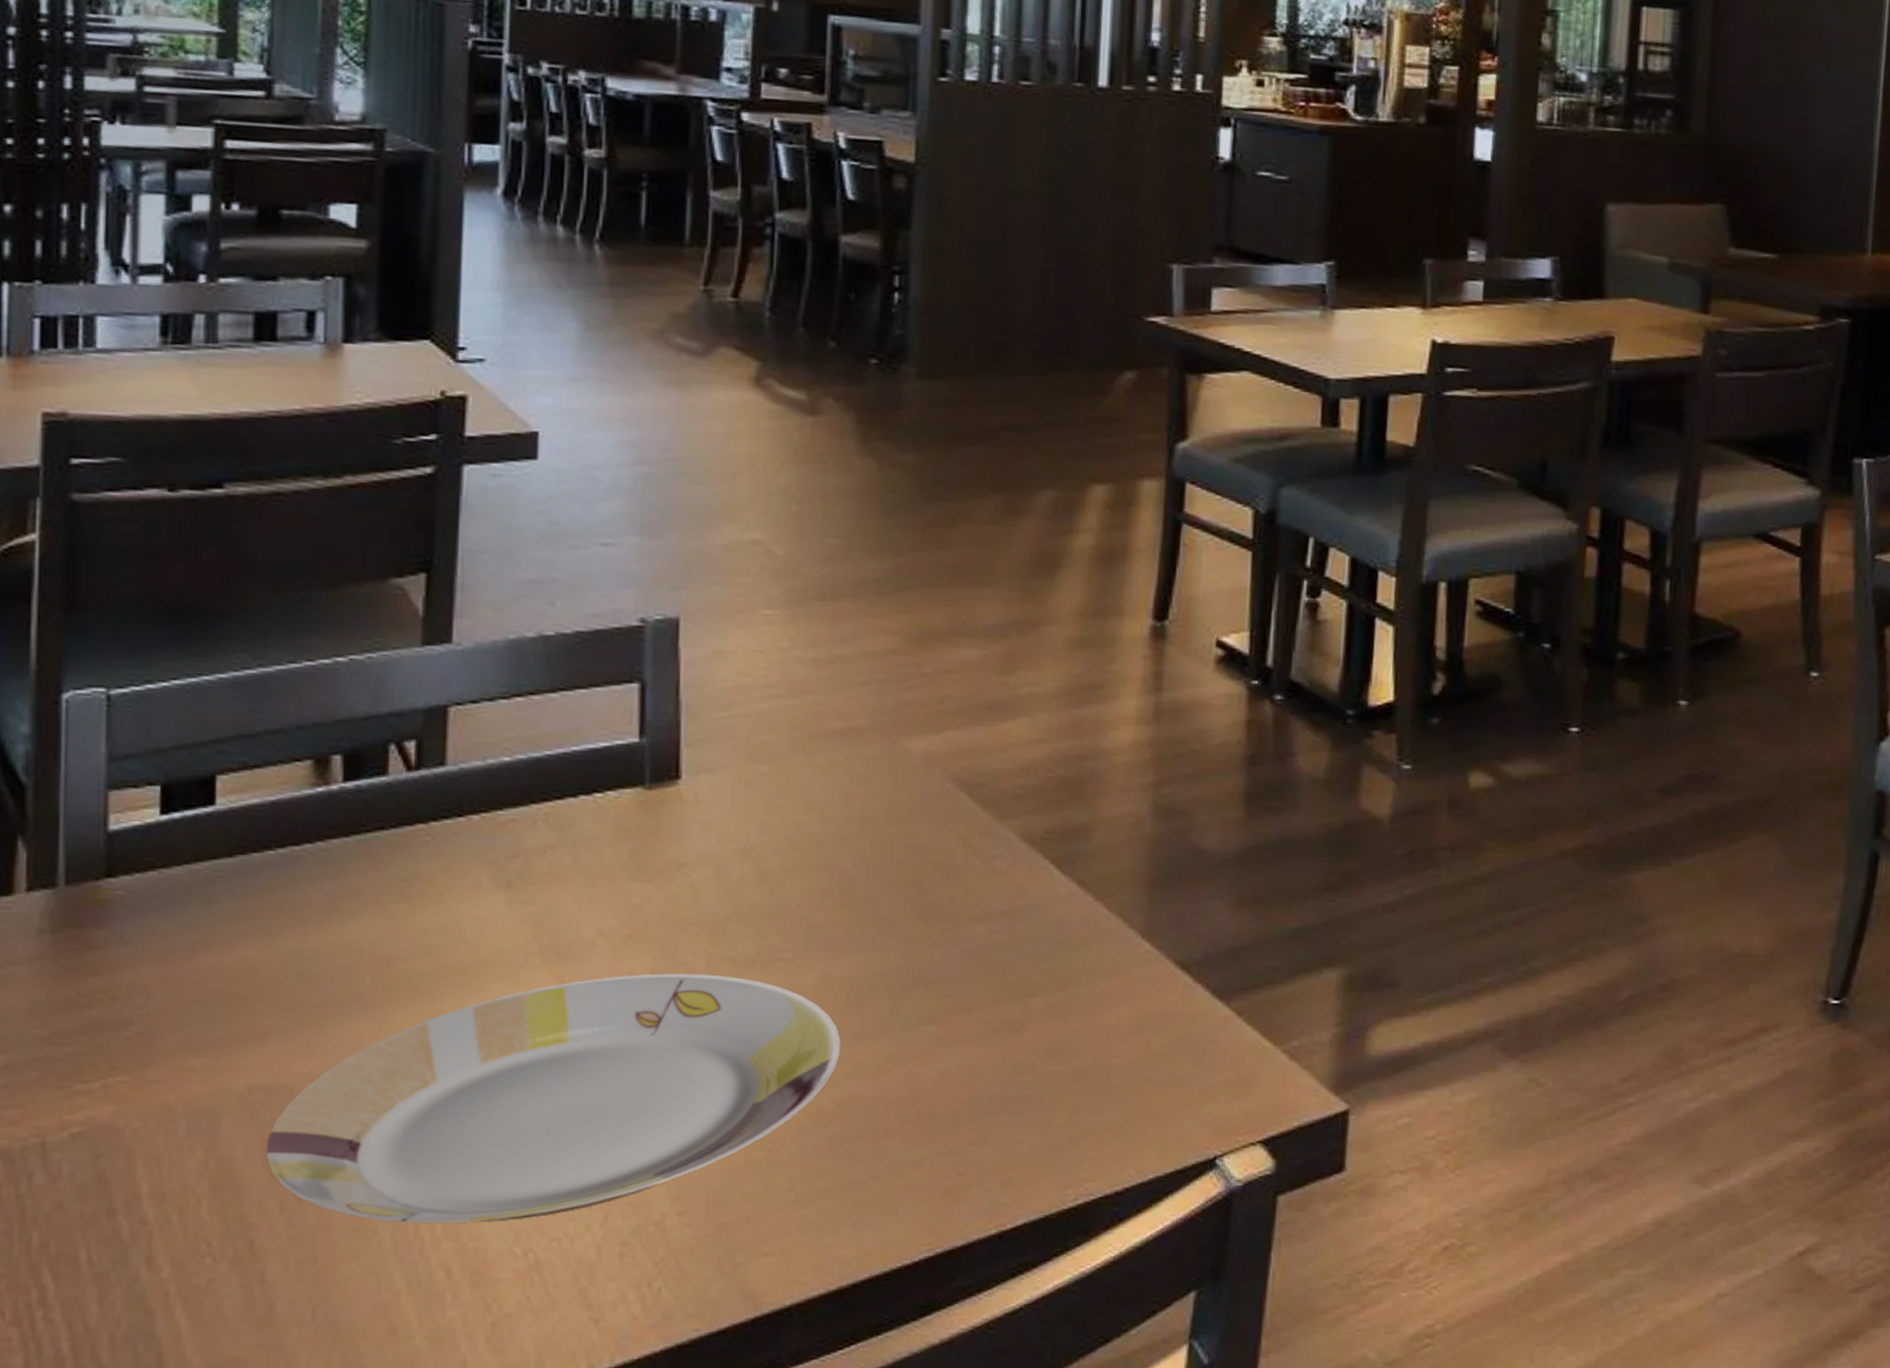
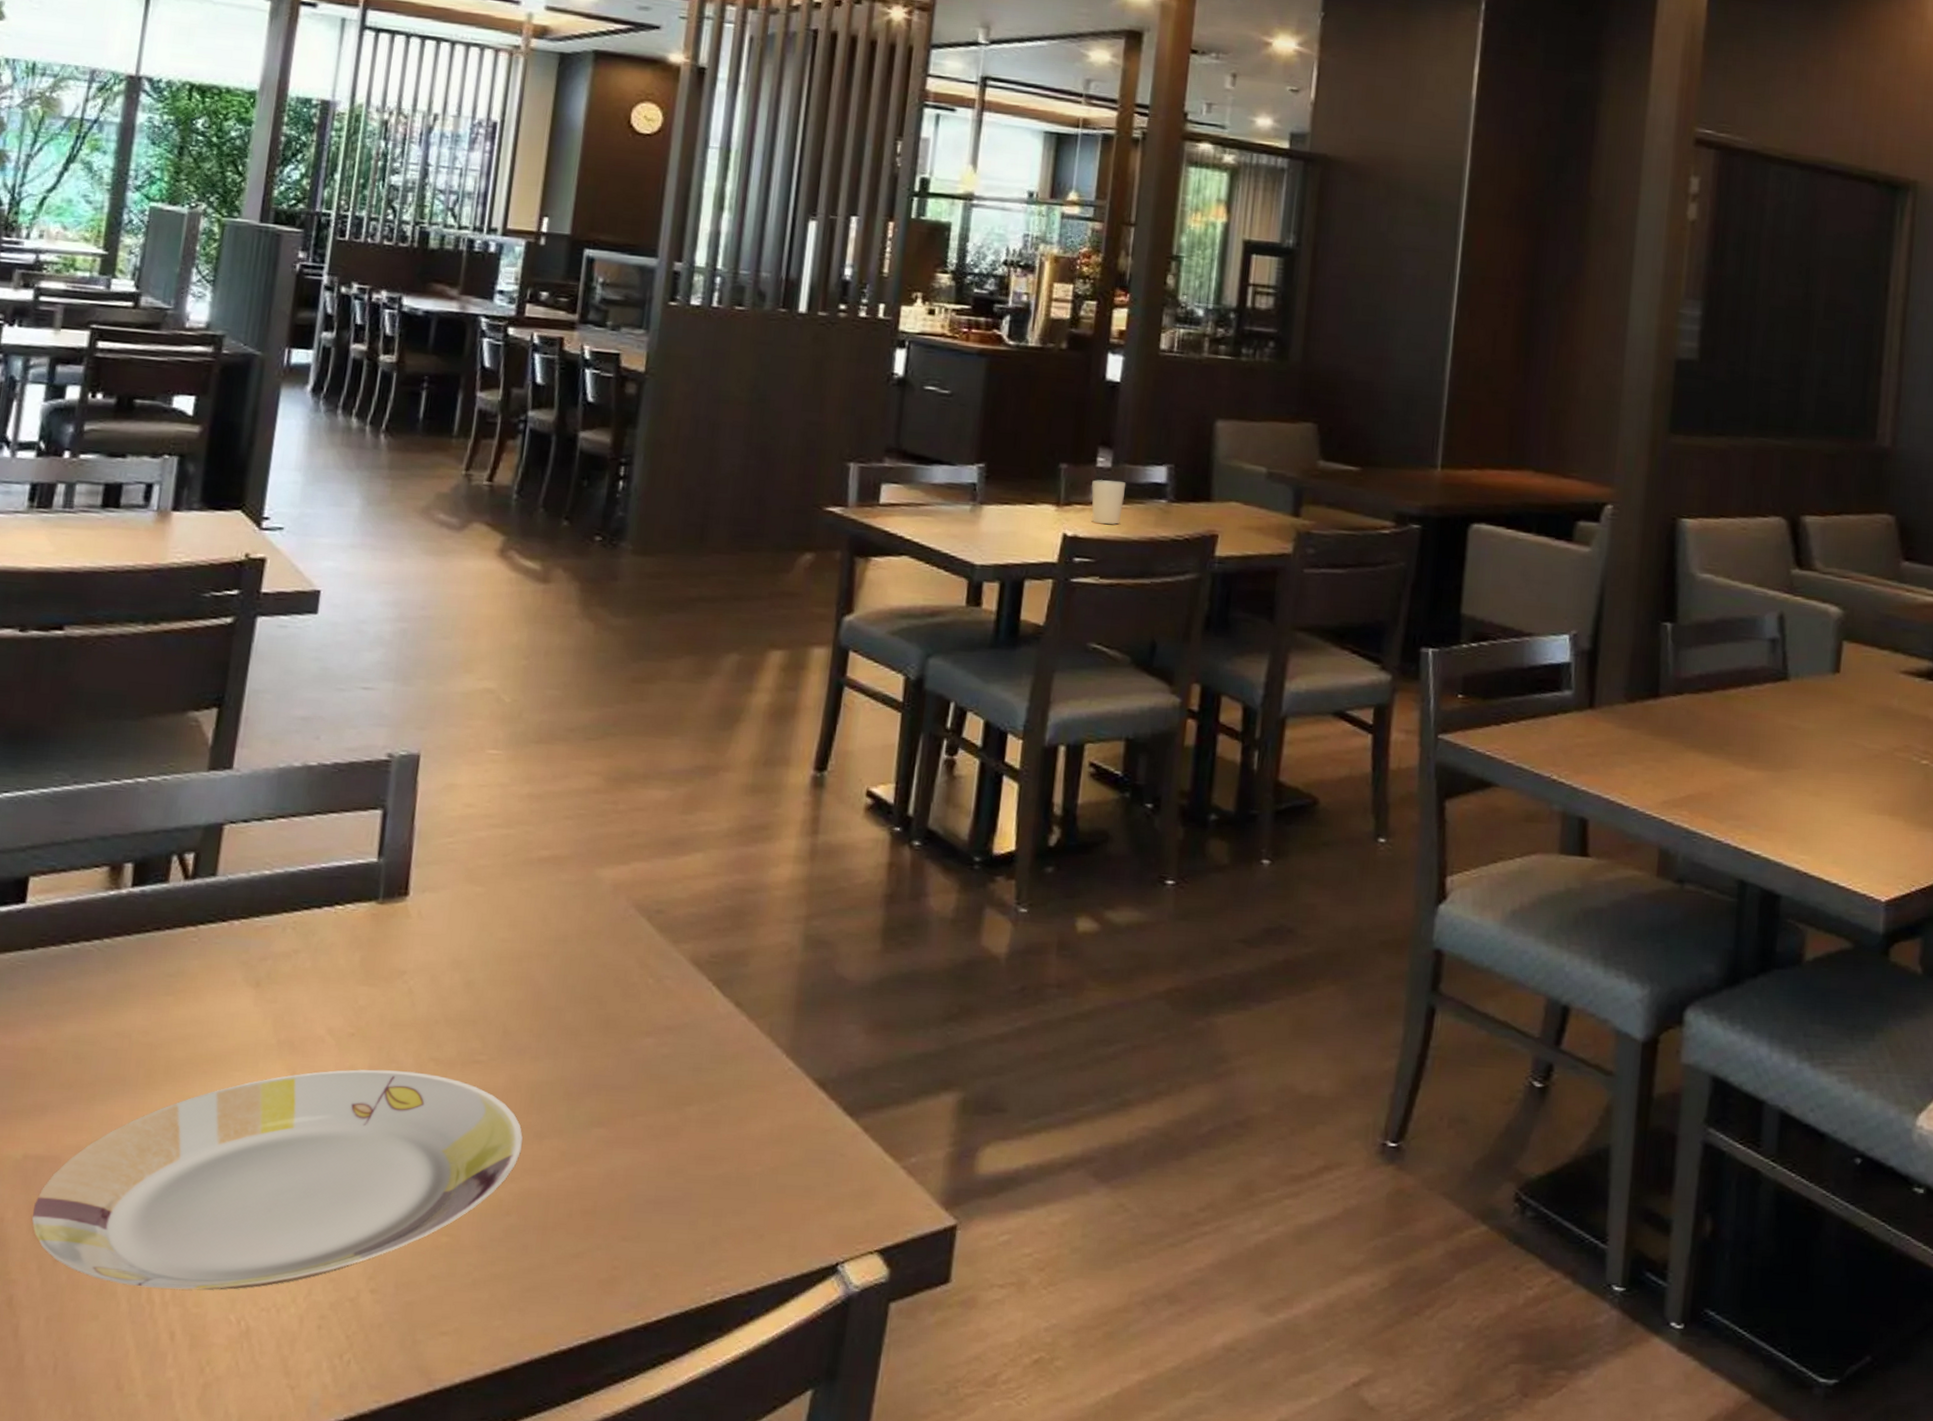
cup: none [1463,276,1504,329] -> present [1091,480,1126,525]

